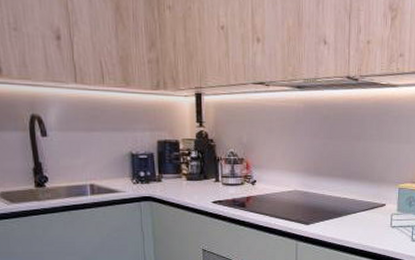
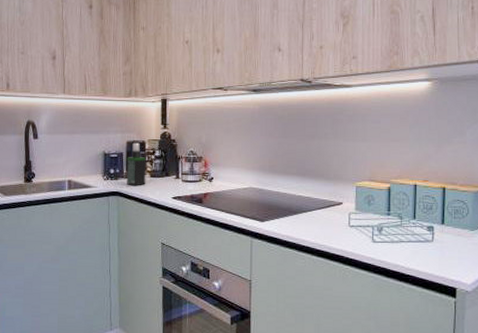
spray bottle: none [158,142,182,190] -> present [126,142,146,186]

